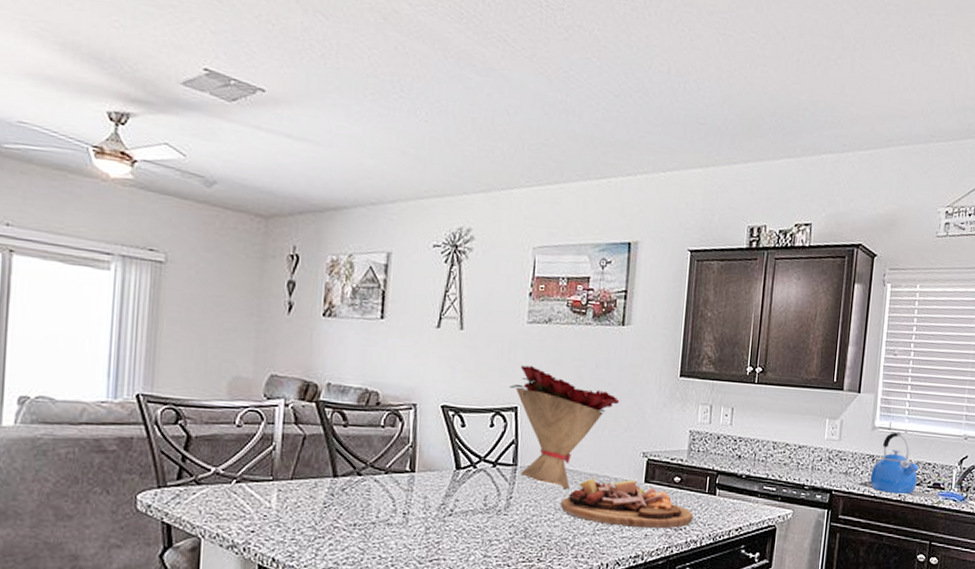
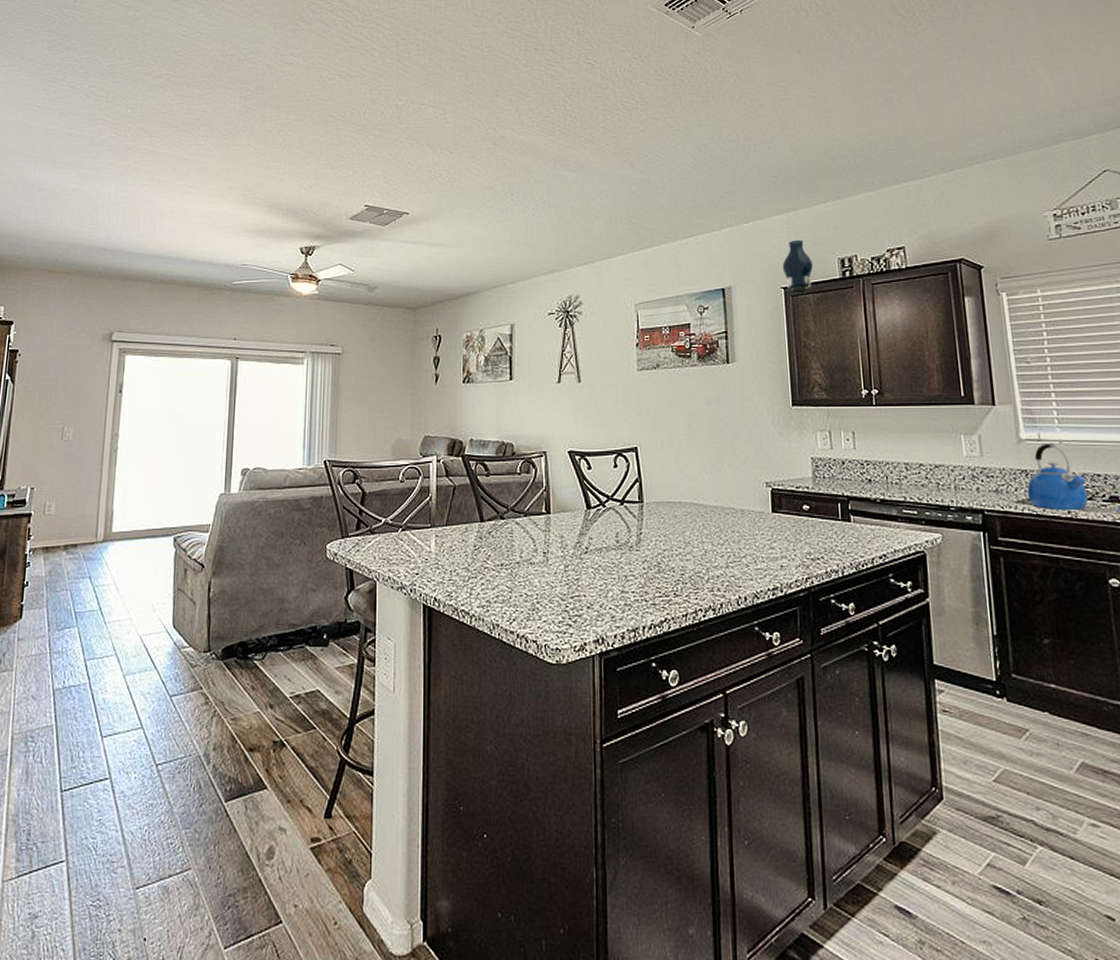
flower bouquet: present [509,365,620,488] -> none [627,409,735,522]
food platter: present [561,478,694,529] -> none [690,510,830,560]
vase: none [692,199,723,259] -> present [782,239,813,293]

